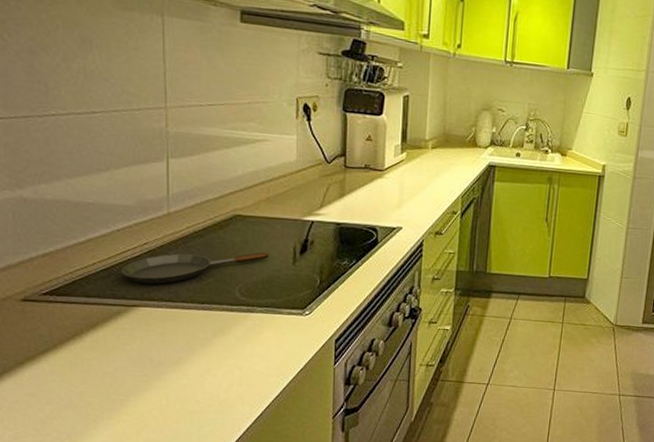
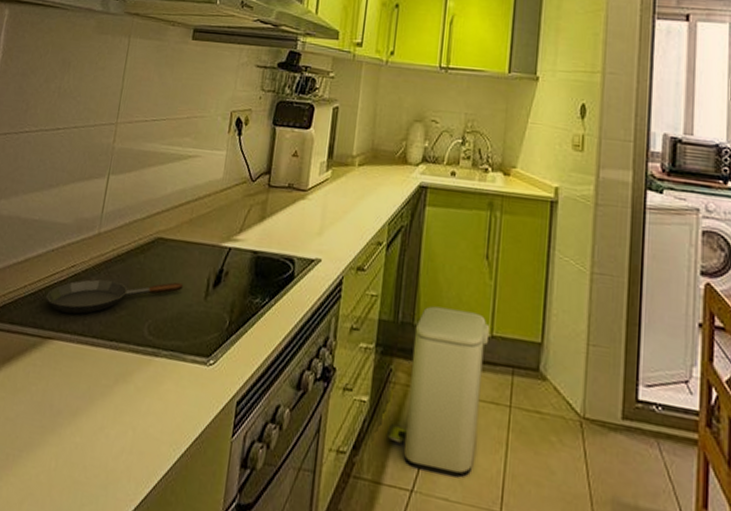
pedal bin: none [466,258,548,372] -> present [385,306,490,478]

